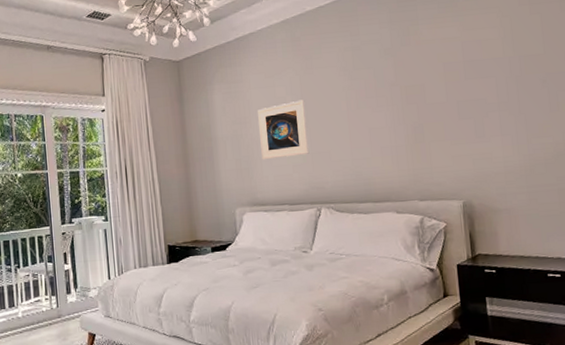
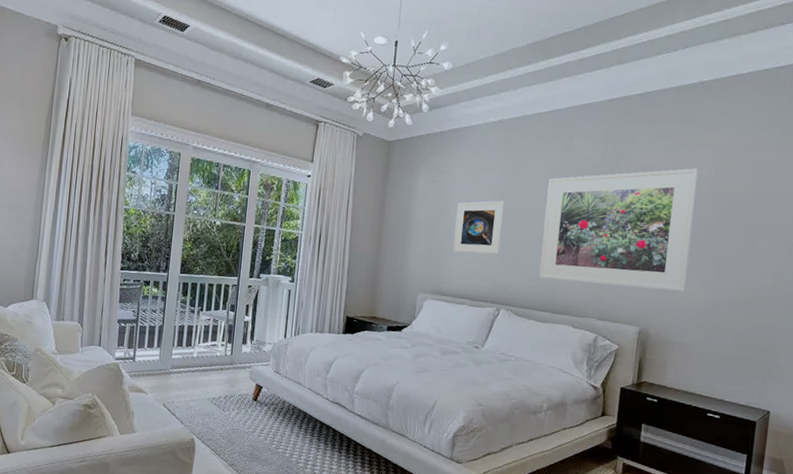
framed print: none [343,33,500,170] -> present [539,168,698,292]

